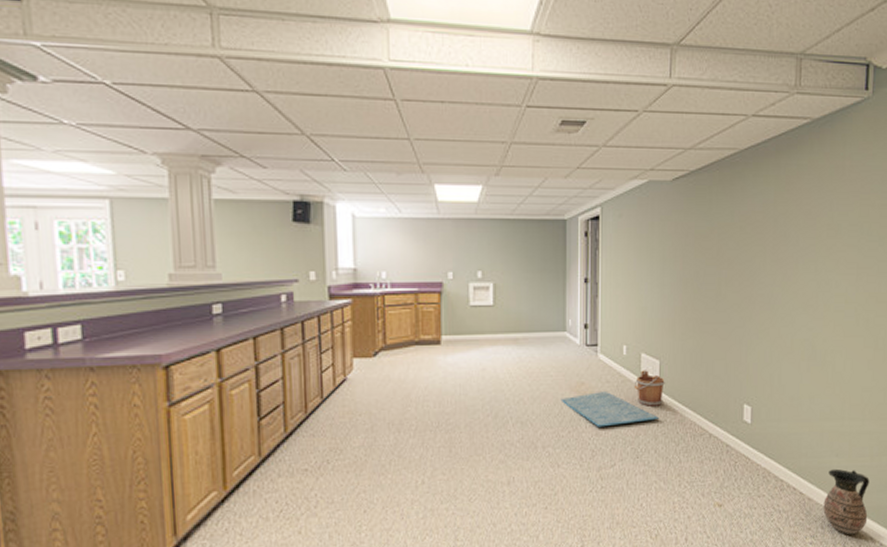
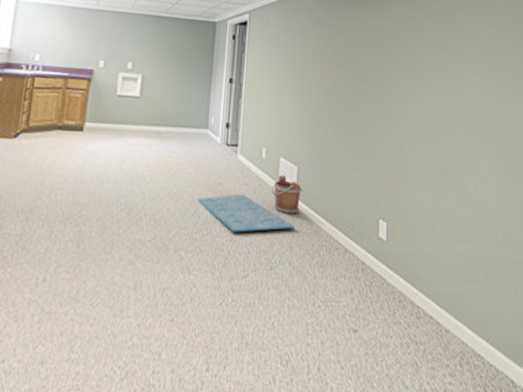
ceramic jug: present [823,468,870,536] -> none [461,297,507,377]

